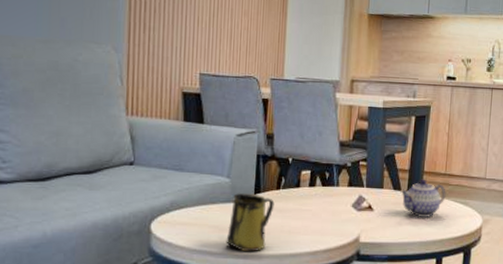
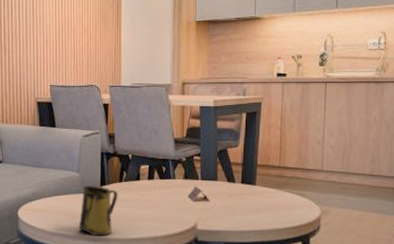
teapot: present [400,179,446,217] -> none [234,171,281,208]

